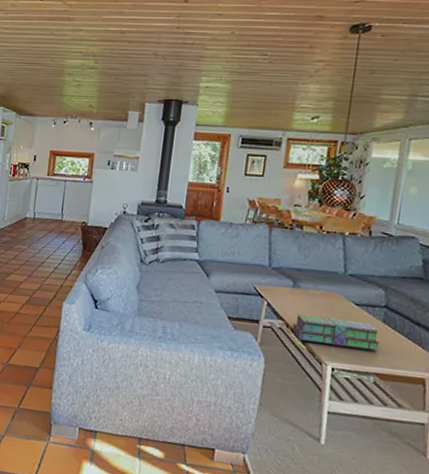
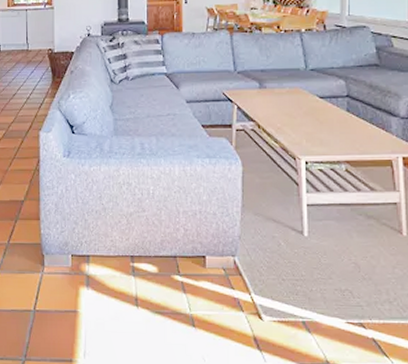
stack of books: present [292,314,381,351] -> none [264,113,348,140]

